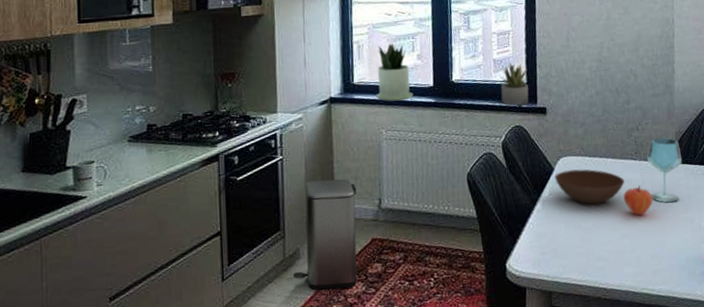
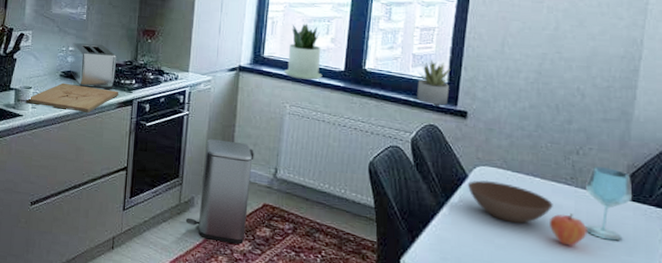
cutting board: none [88,147,202,182] -> present [25,83,119,113]
toaster: none [139,97,195,151] -> present [70,43,117,90]

